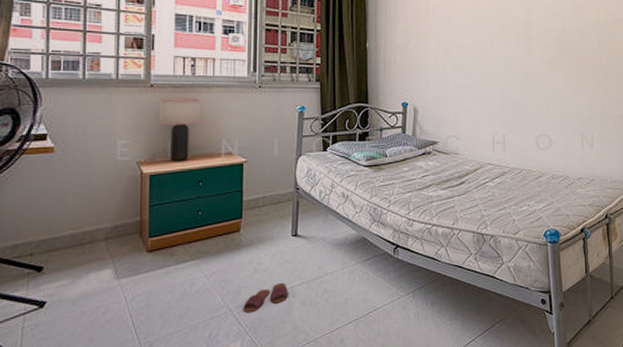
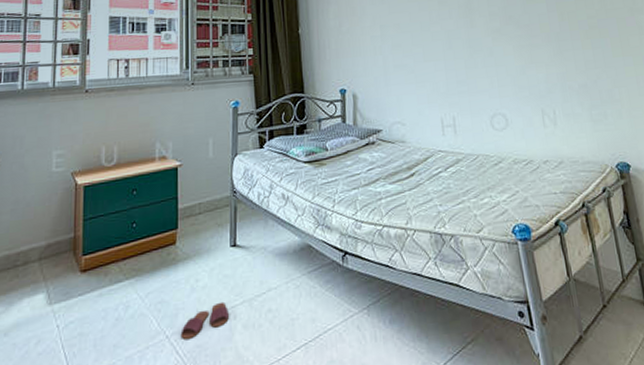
table lamp: present [158,98,202,161] -> none [92,100,136,170]

